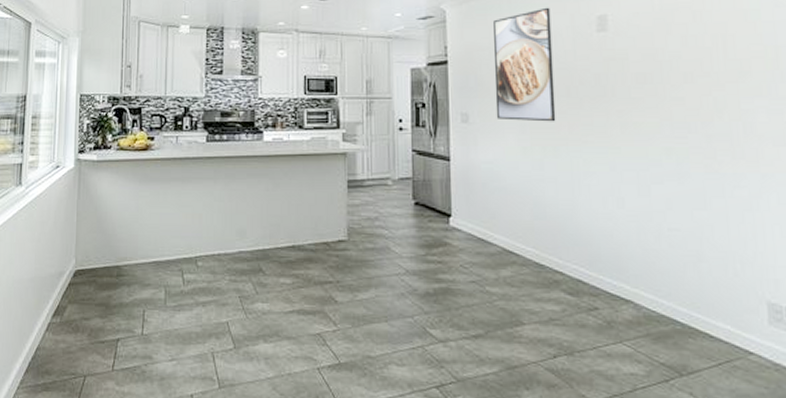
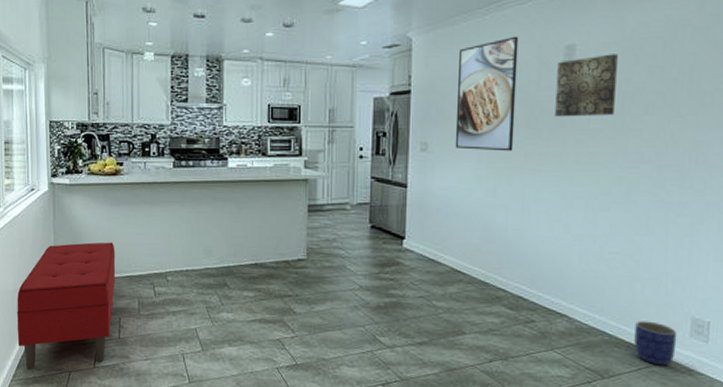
bench: none [28,223,142,375] -> present [17,242,116,370]
wall art: none [591,24,654,87] -> present [555,54,618,117]
planter: none [708,306,757,360] -> present [634,321,678,366]

